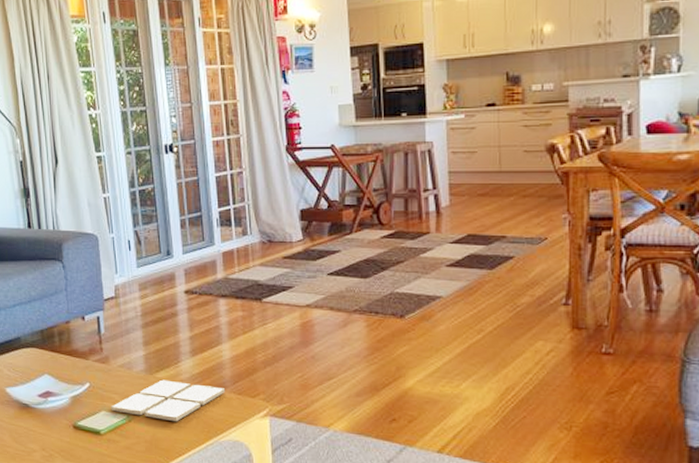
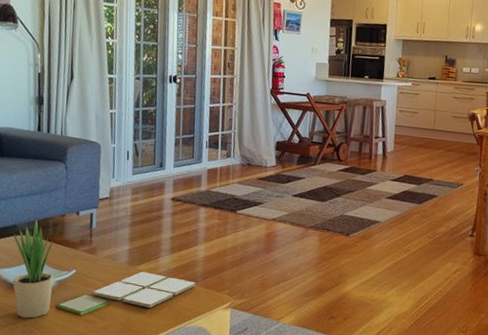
potted plant: none [18,326,67,441] -> present [12,217,54,319]

